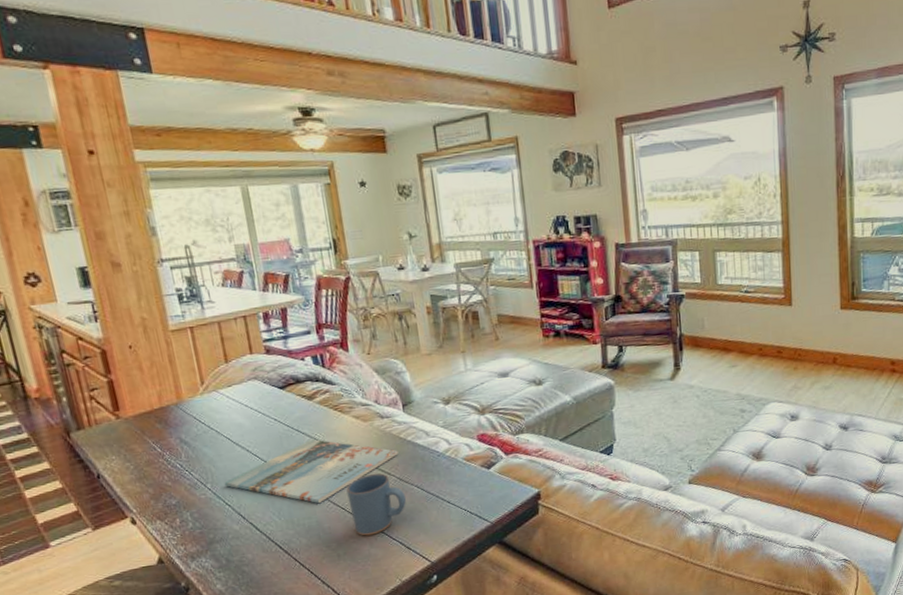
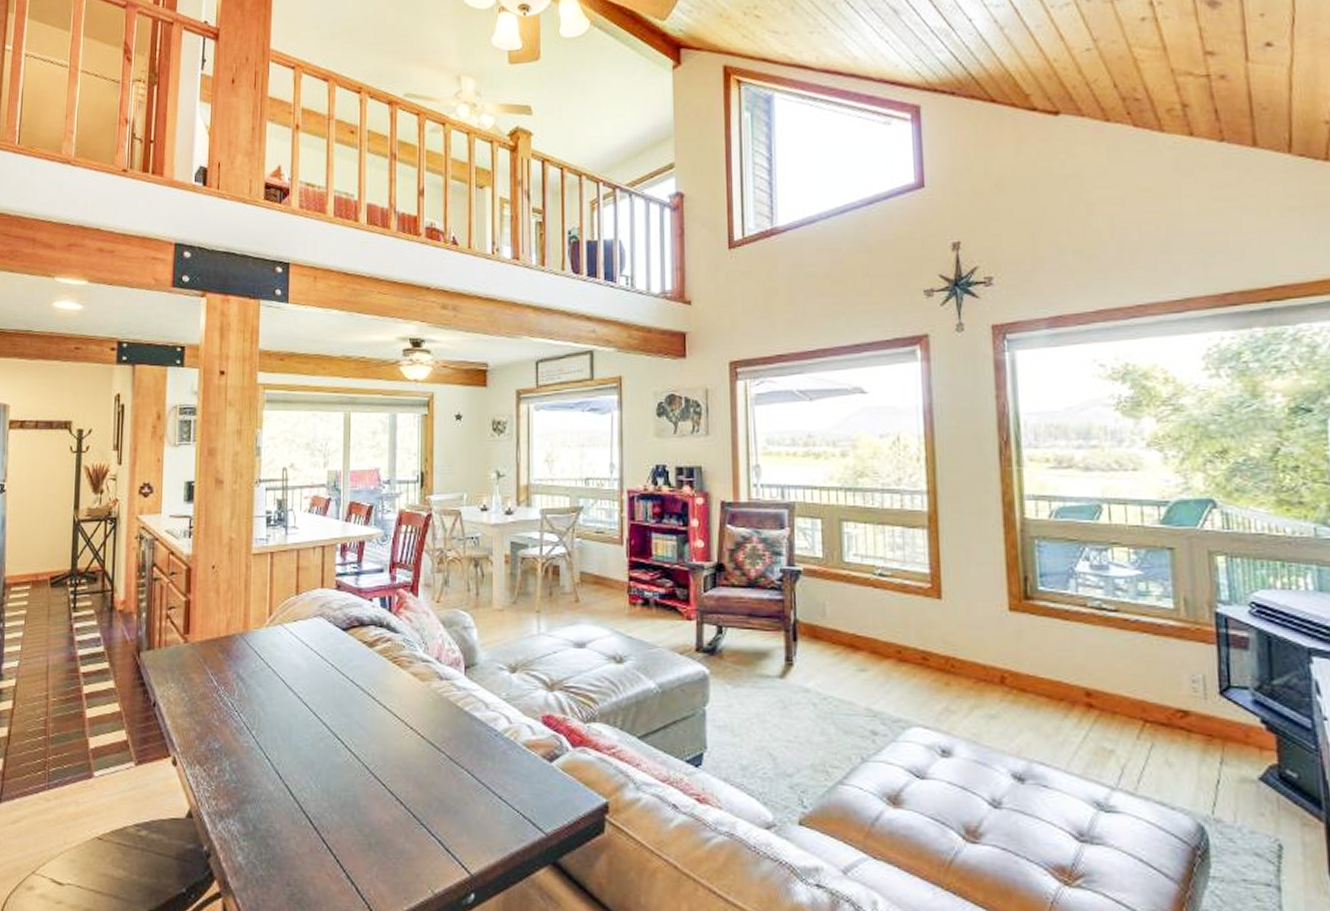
magazine: present [224,439,398,504] -> none [269,693,452,774]
mug: present [346,473,406,536] -> none [391,746,452,825]

